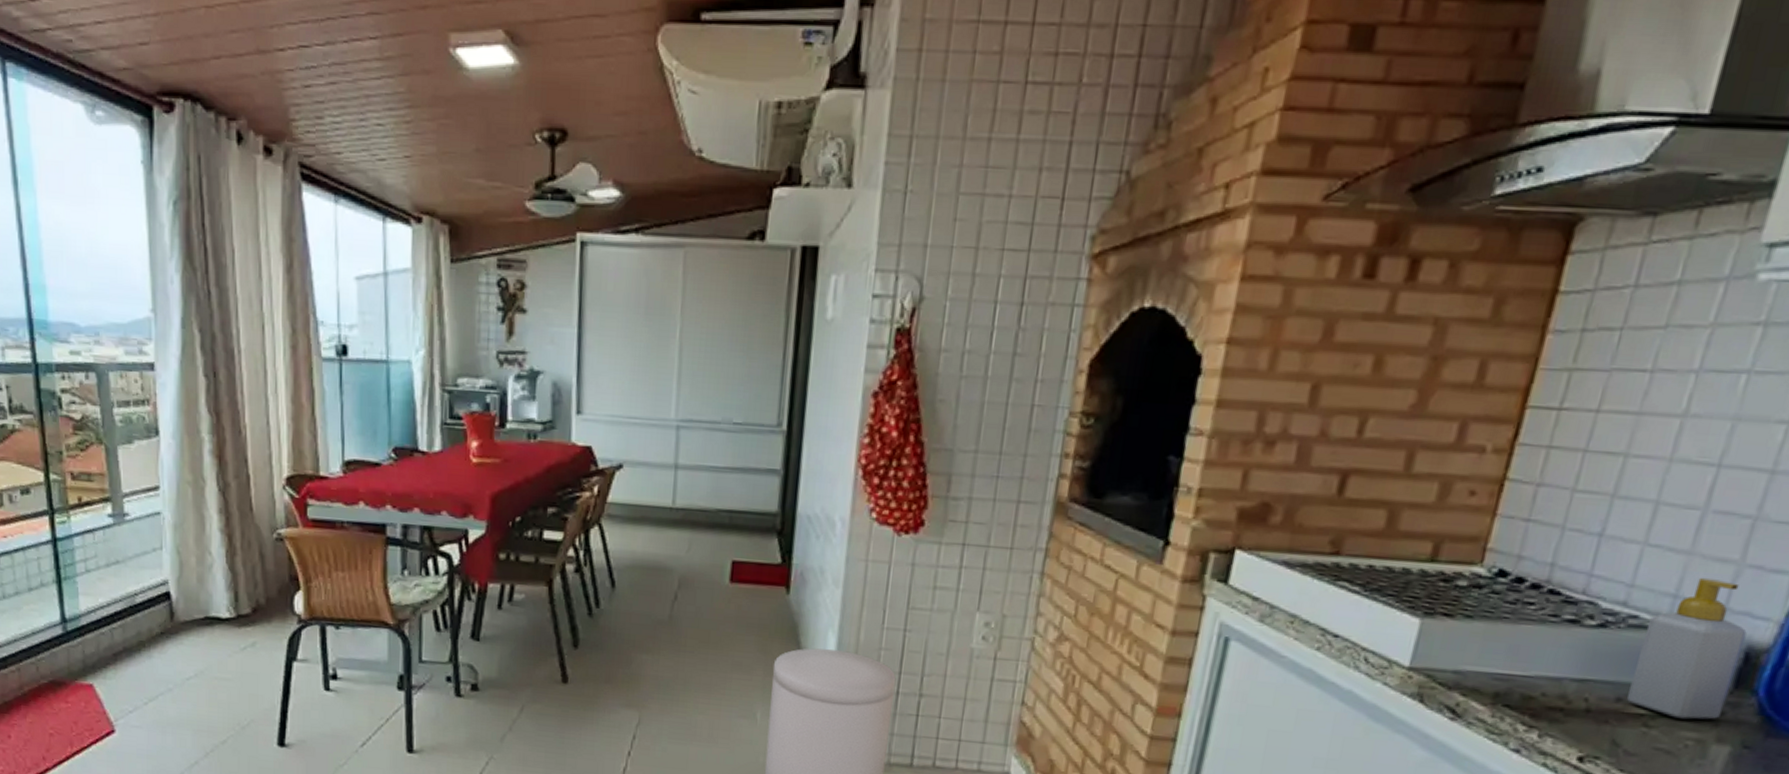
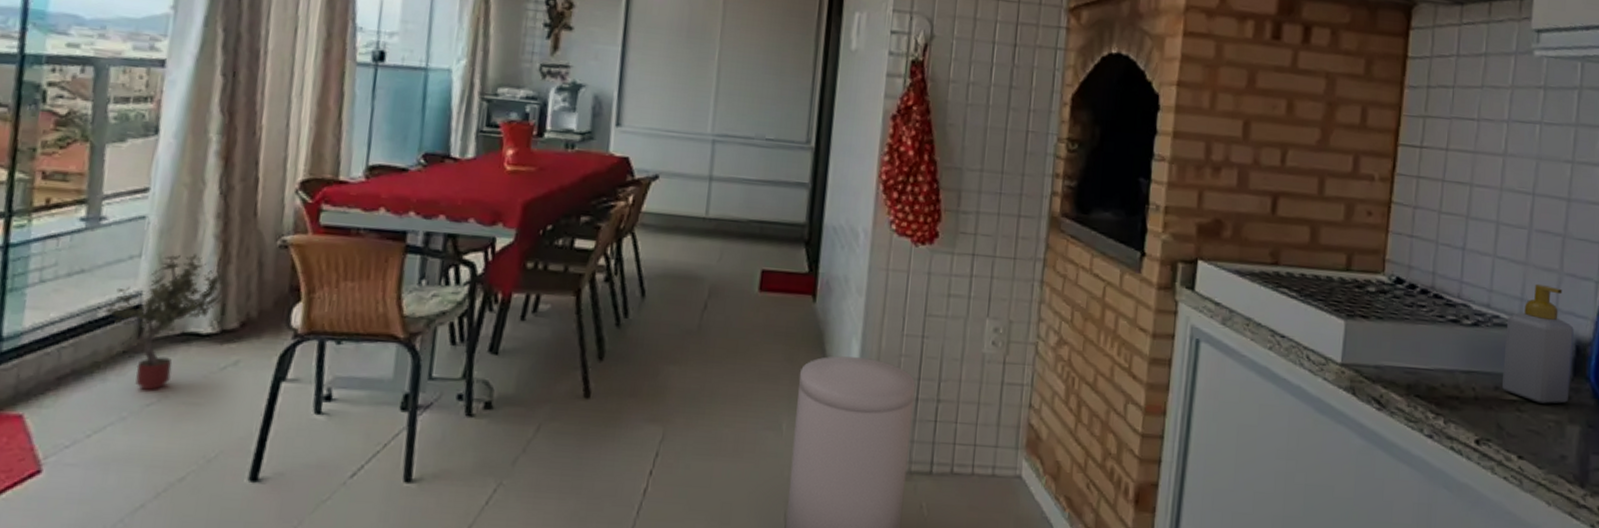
potted tree: none [141,546,233,667] -> present [105,254,224,390]

